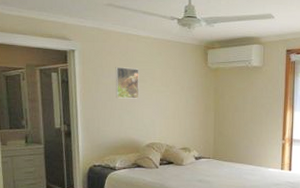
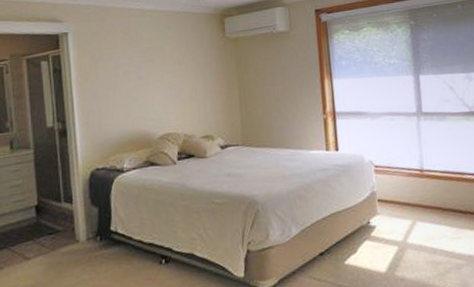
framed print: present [115,67,139,99] -> none [117,47,147,85]

